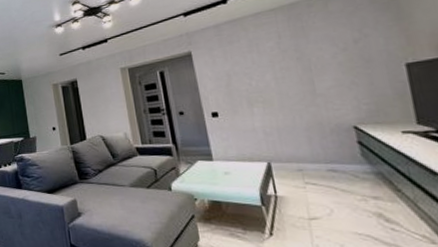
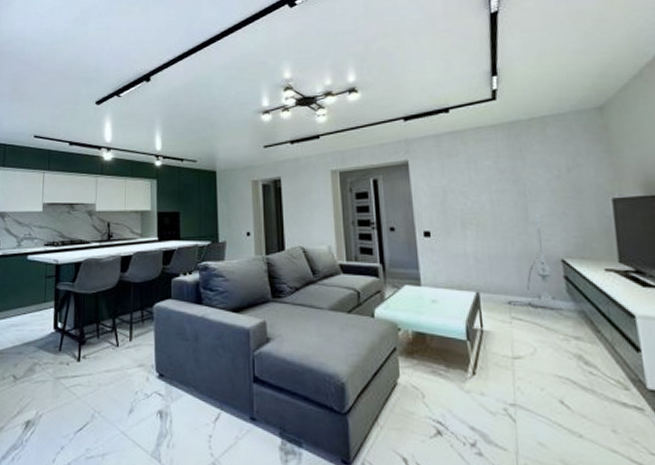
vacuum cleaner: none [301,85,361,173] -> present [509,212,565,310]

